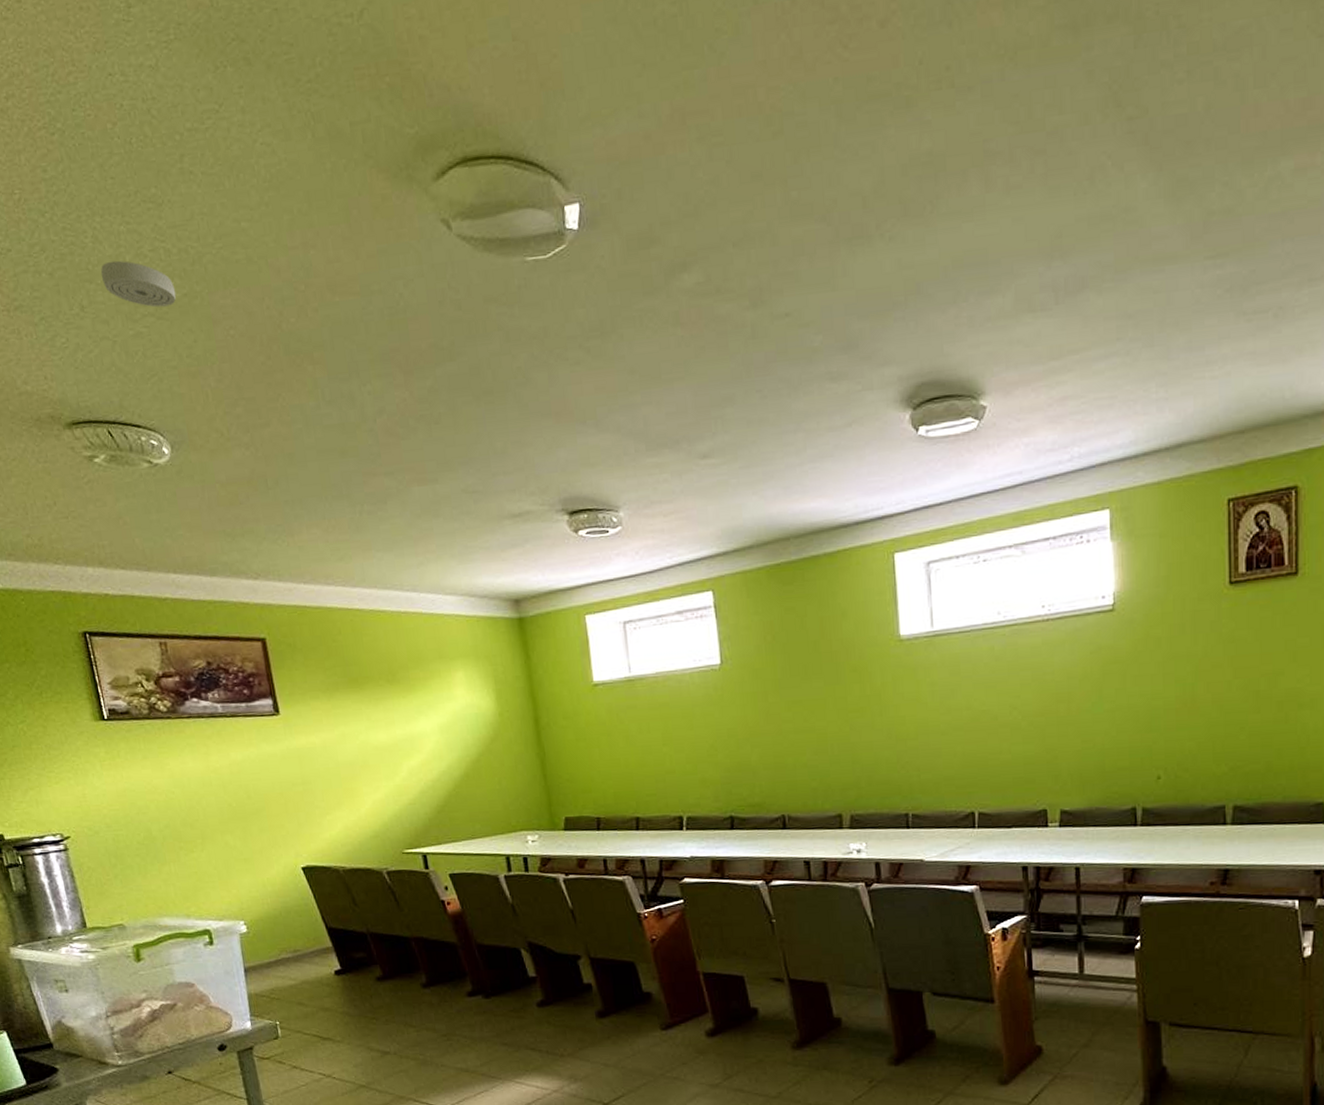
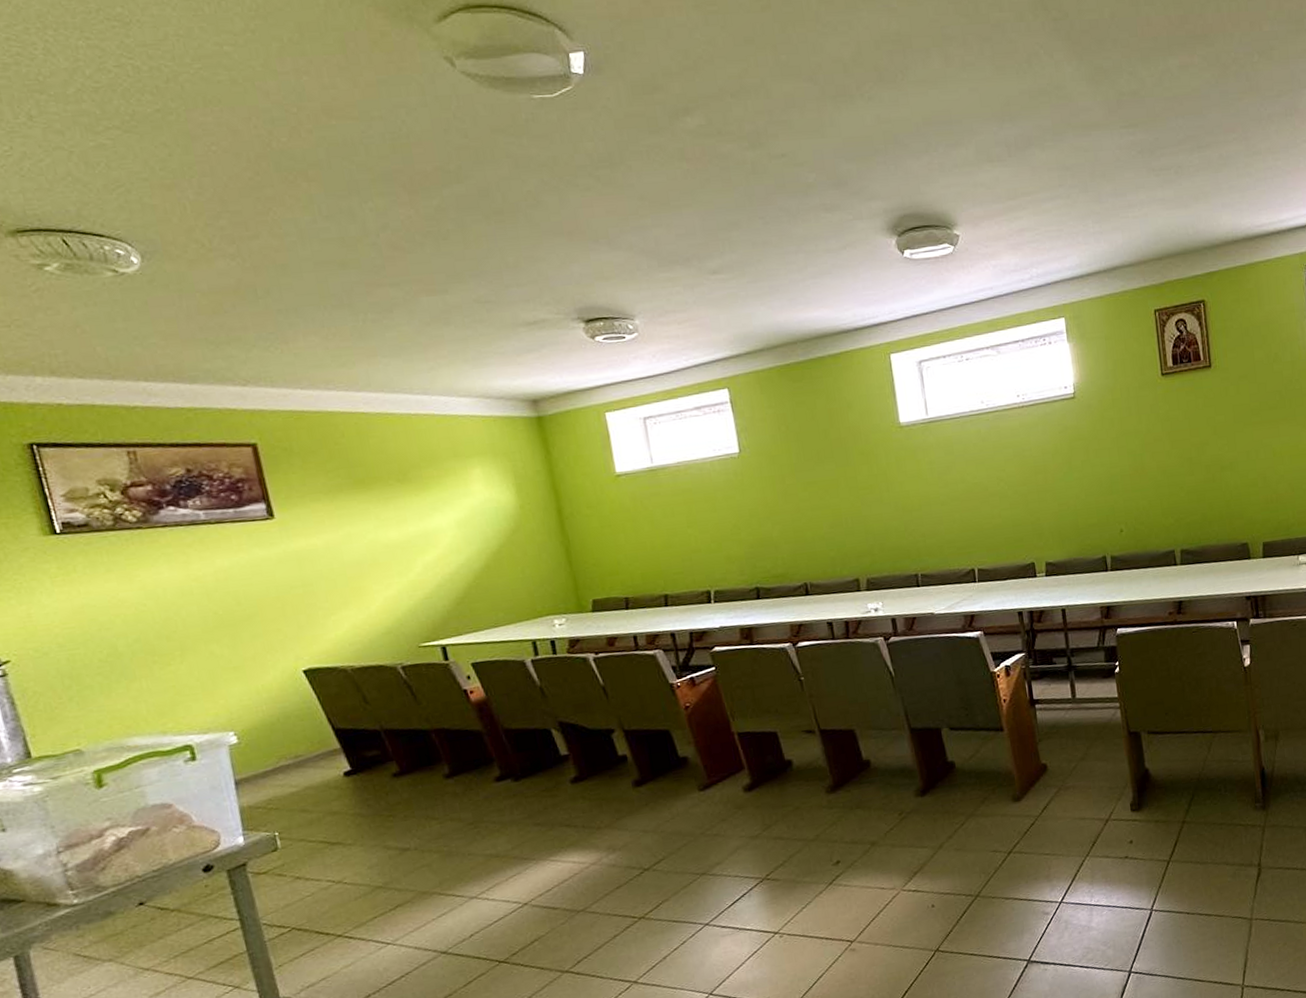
smoke detector: present [100,260,176,308] -> none [53,73,147,121]

